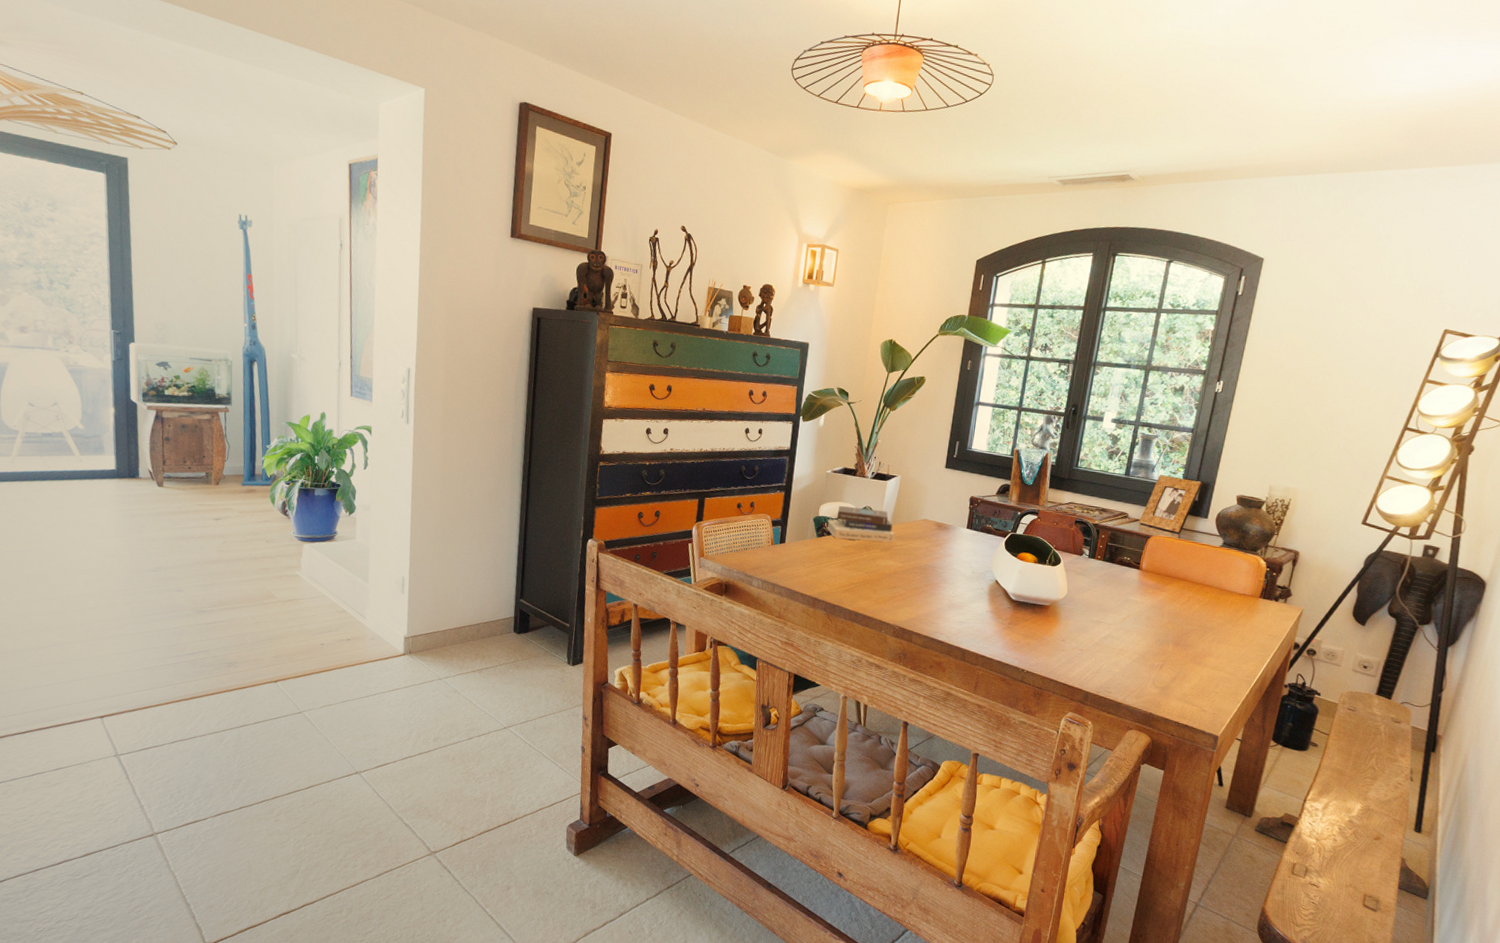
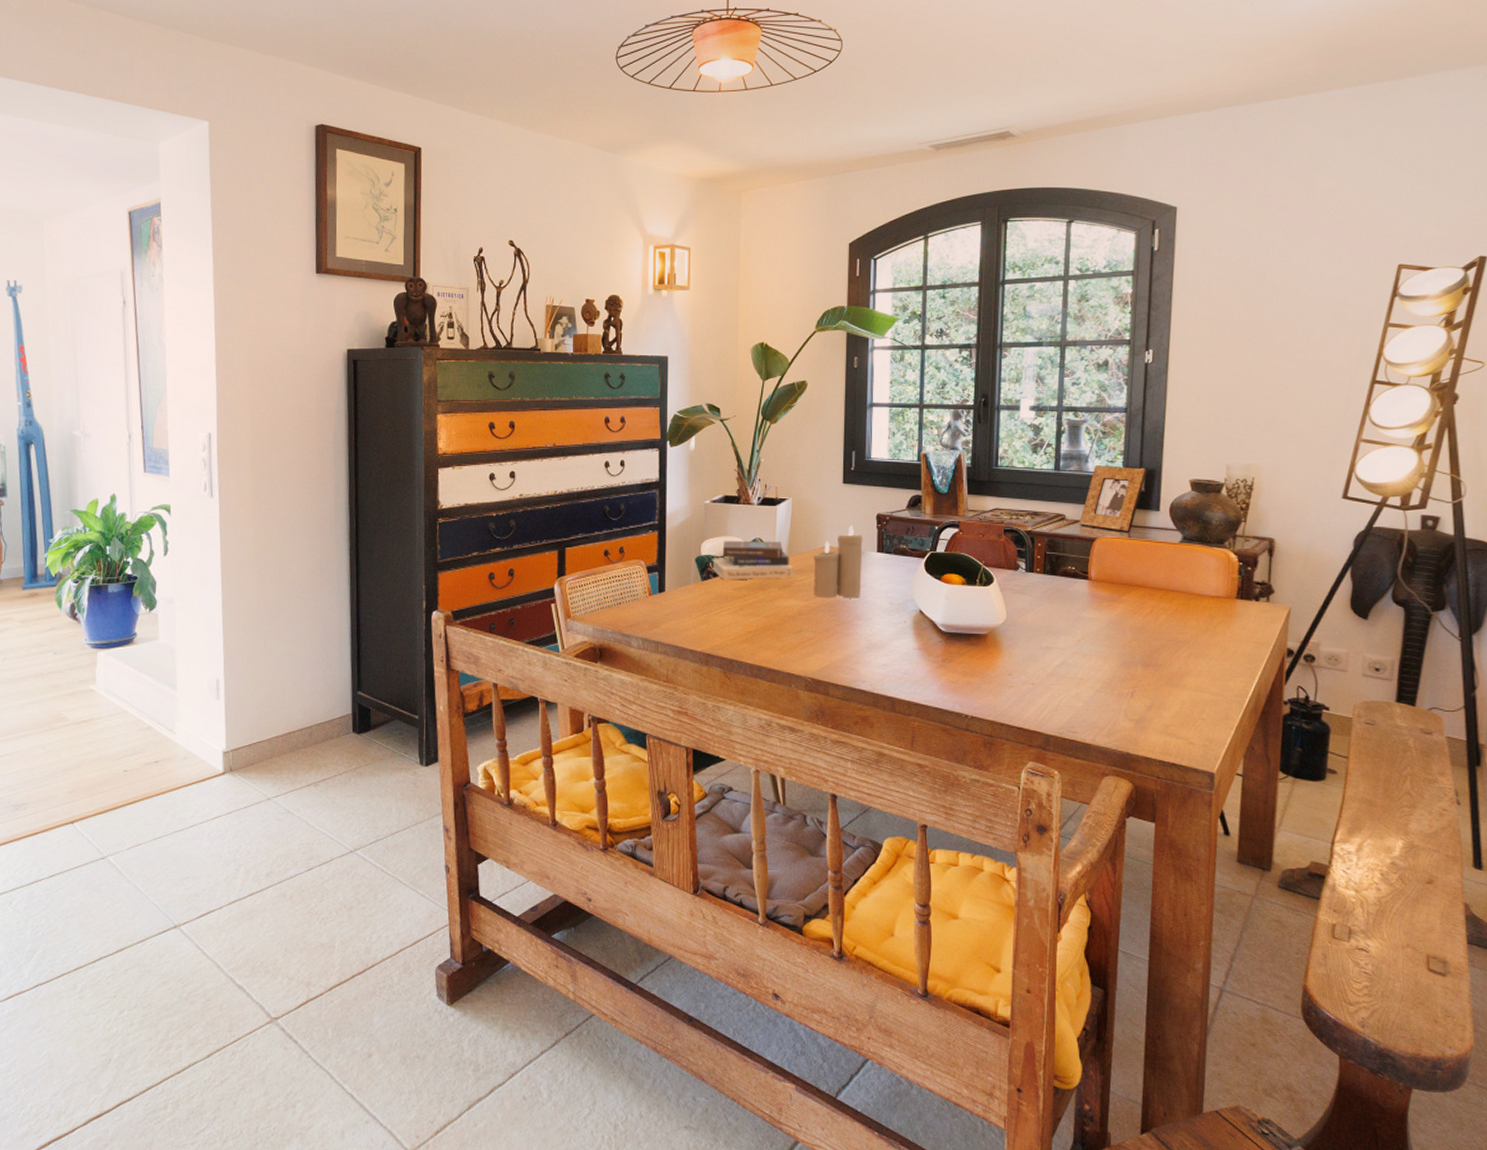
candle: none [909,504,956,565] -> present [813,526,863,598]

